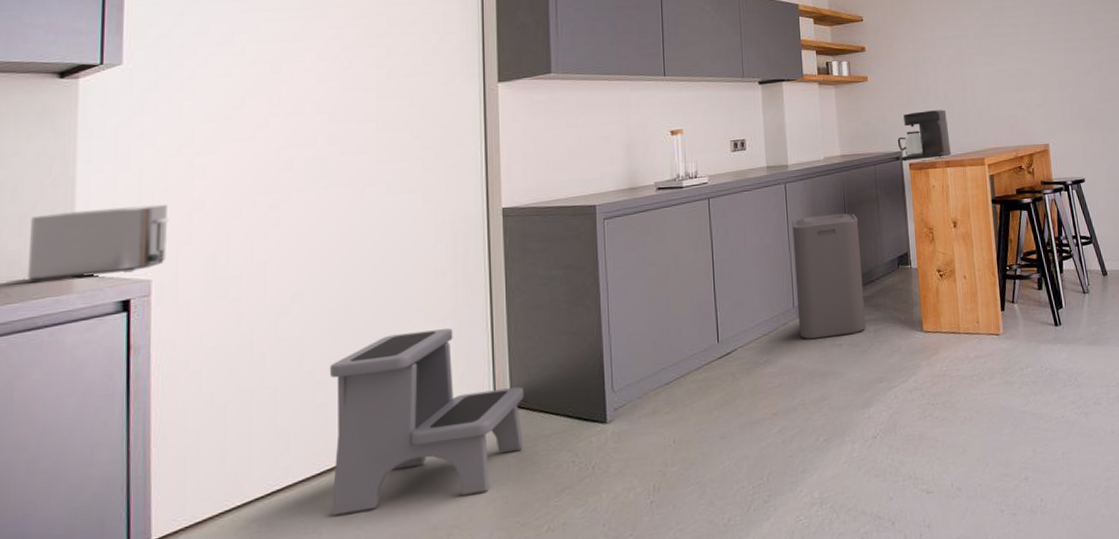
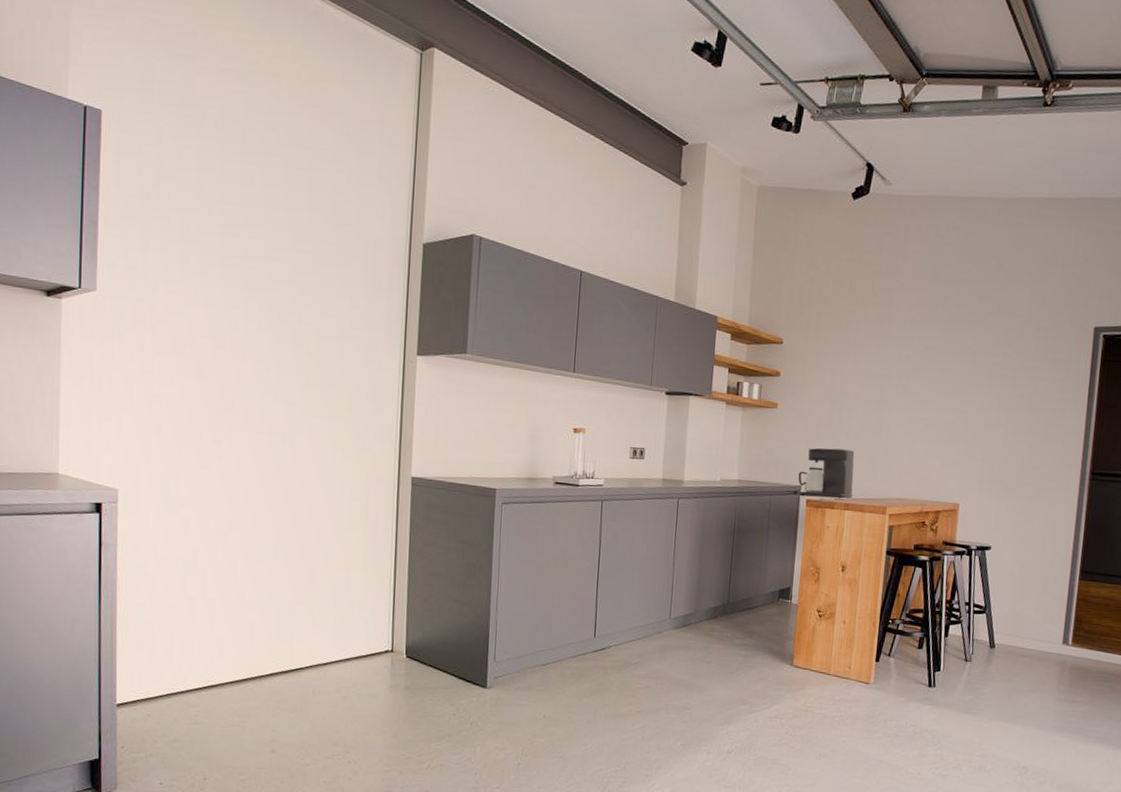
toaster: present [27,204,169,283] -> none [23,417,132,480]
step stool: present [329,328,525,516] -> none [254,574,418,724]
trash can: present [792,213,866,340] -> none [672,534,745,655]

